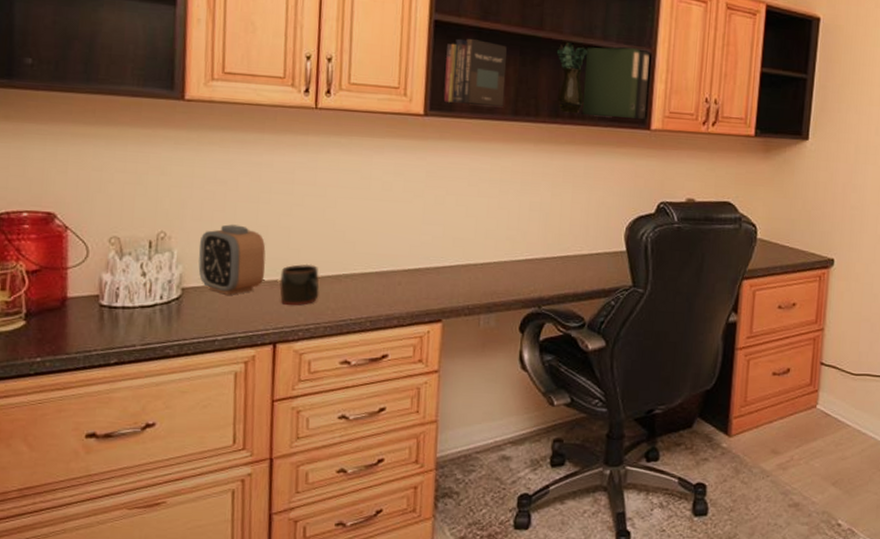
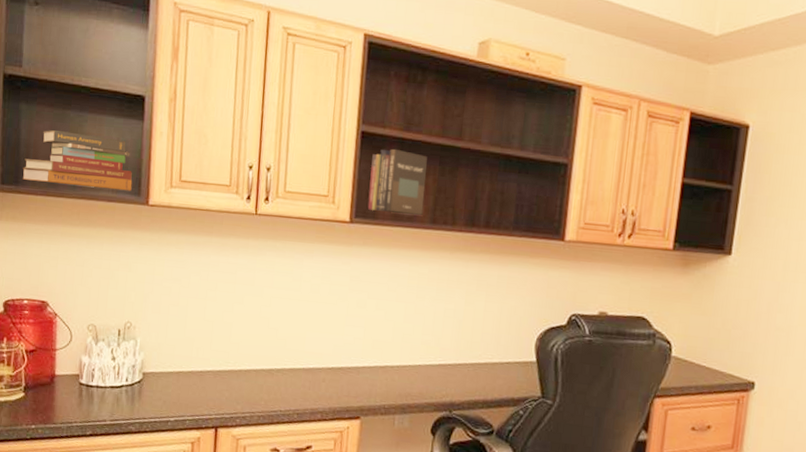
books: none [17,14,163,85] -> present [22,129,132,191]
alarm clock: present [198,224,266,295] -> none [156,318,211,382]
mug: present [279,263,320,305] -> none [221,357,255,395]
vase: present [556,42,587,114] -> none [474,152,504,223]
binder: present [582,47,650,119] -> none [497,157,567,230]

